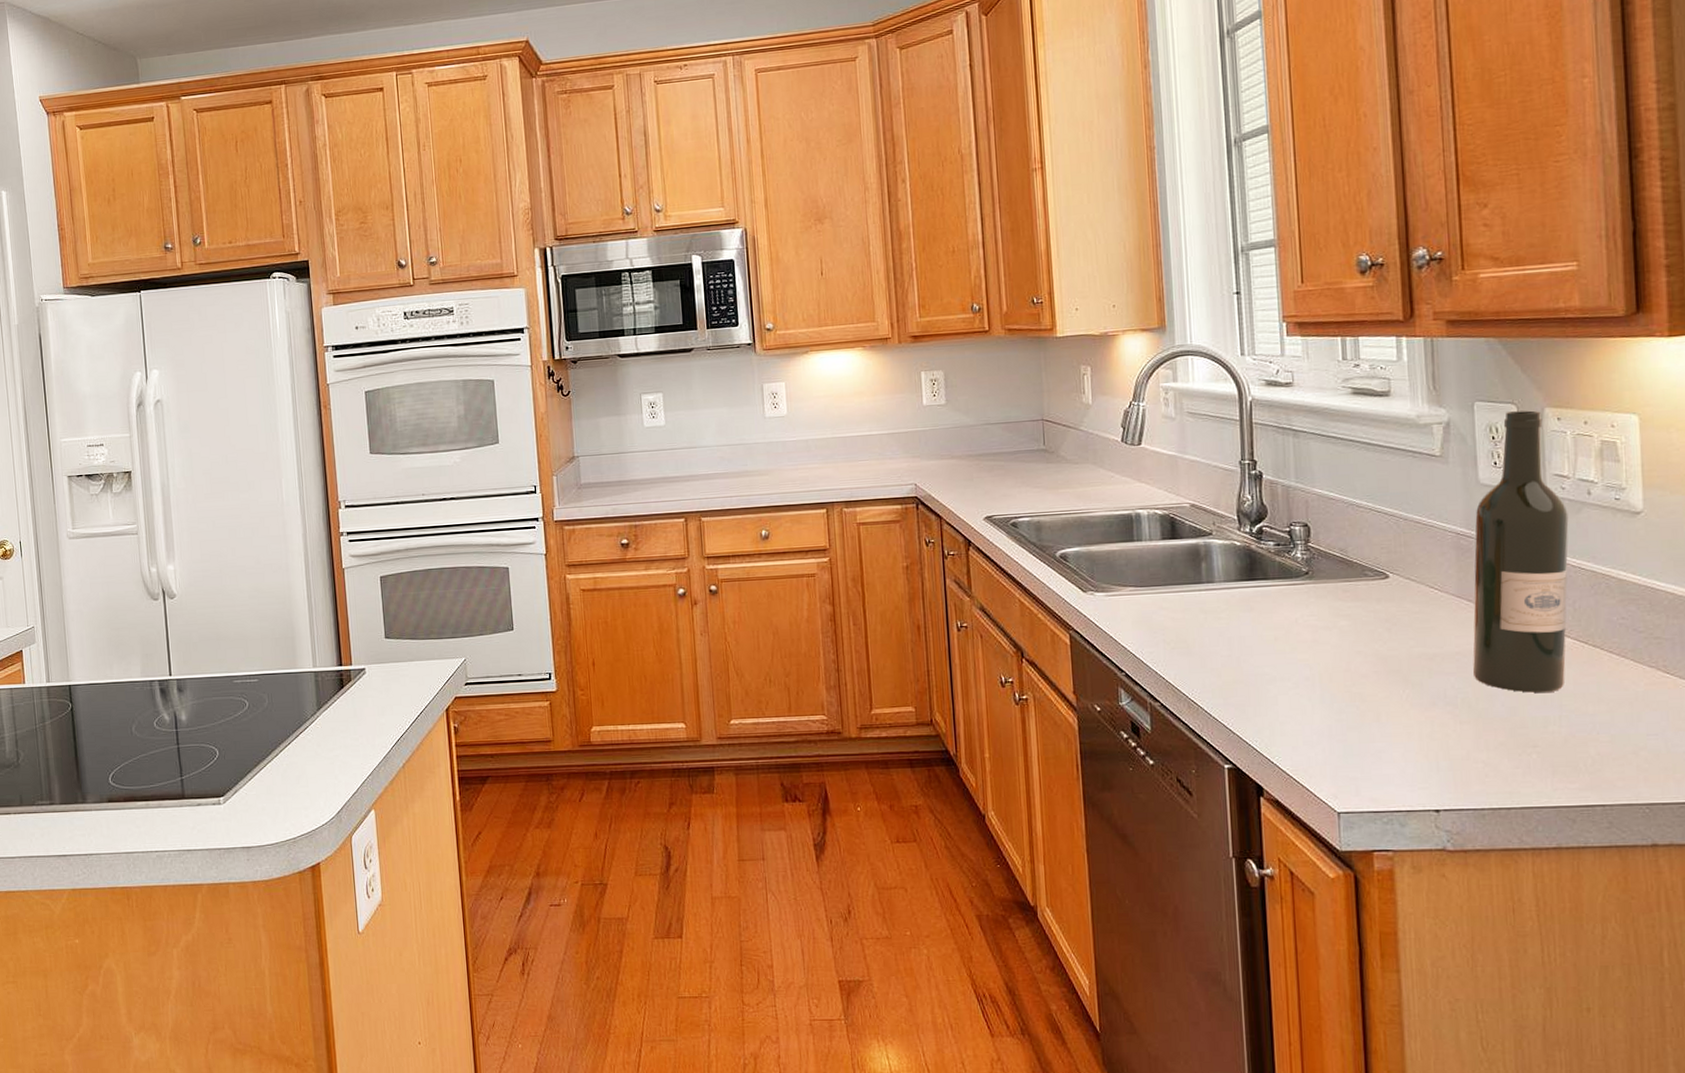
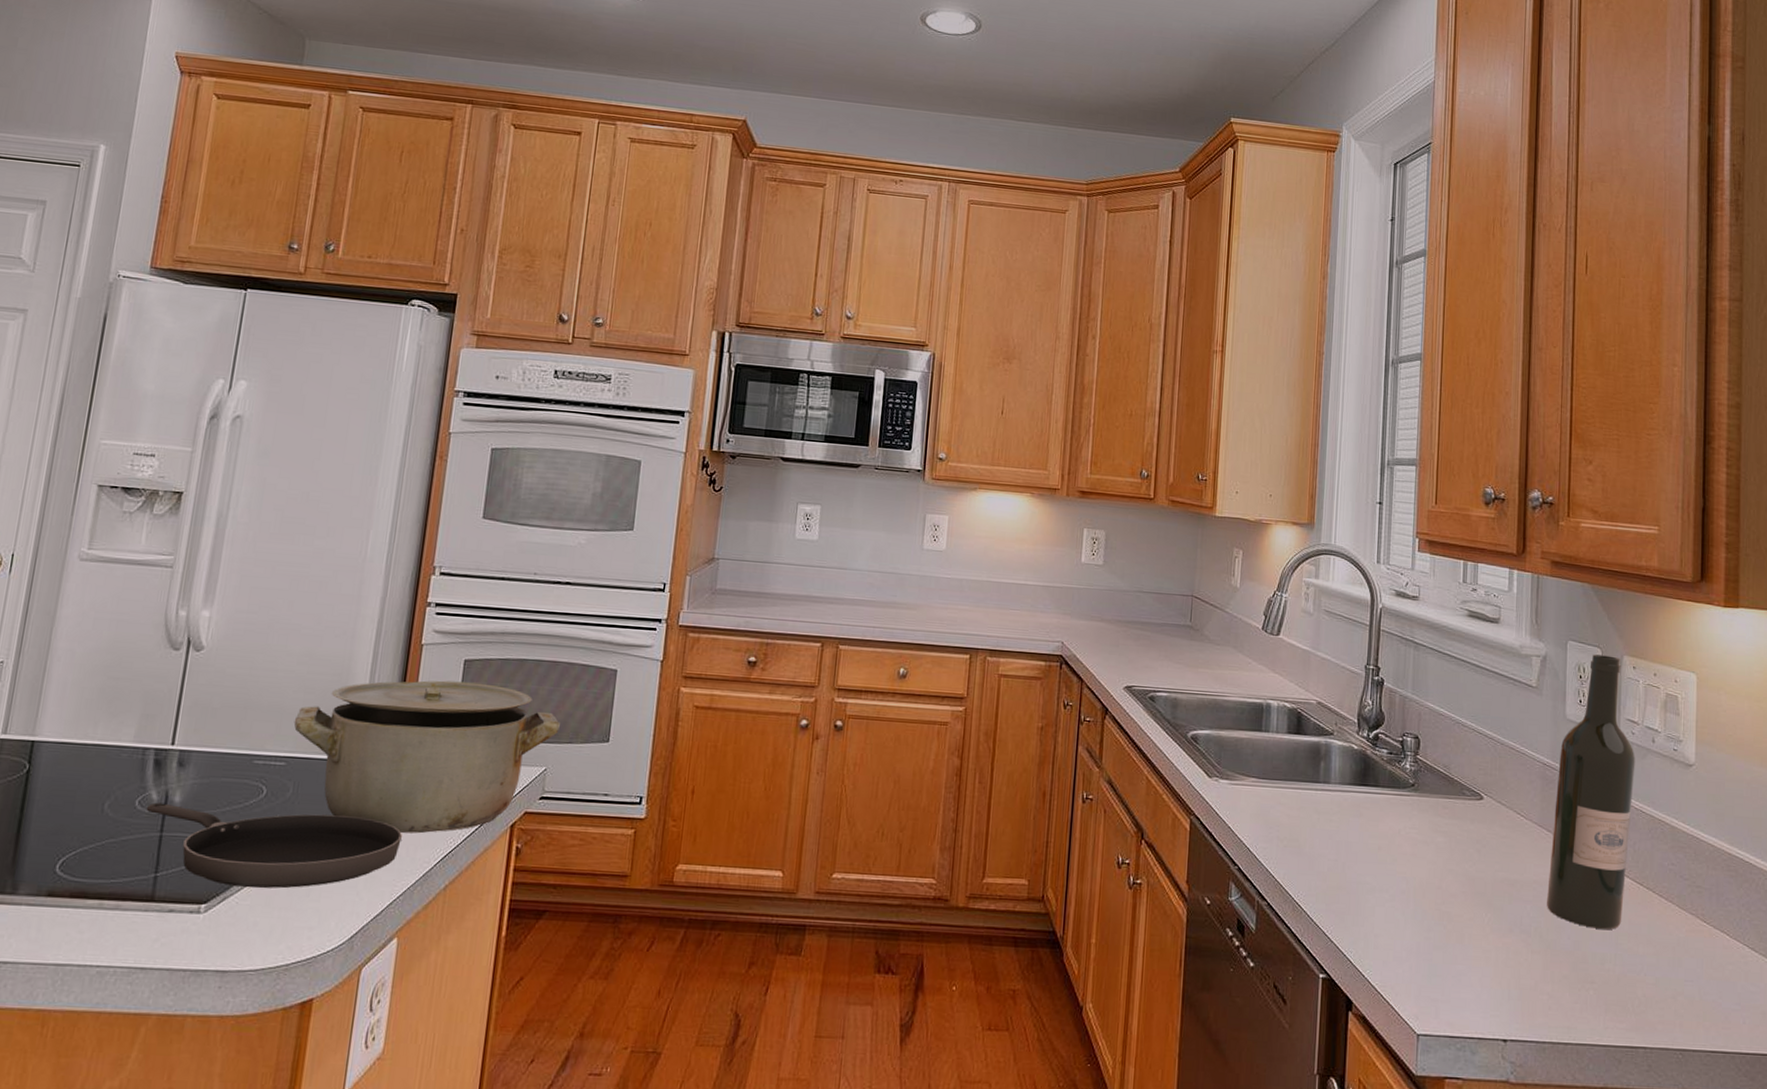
frying pan: none [162,716,361,781] -> present [146,802,402,889]
saucepan: none [257,594,470,725] -> present [293,680,560,834]

